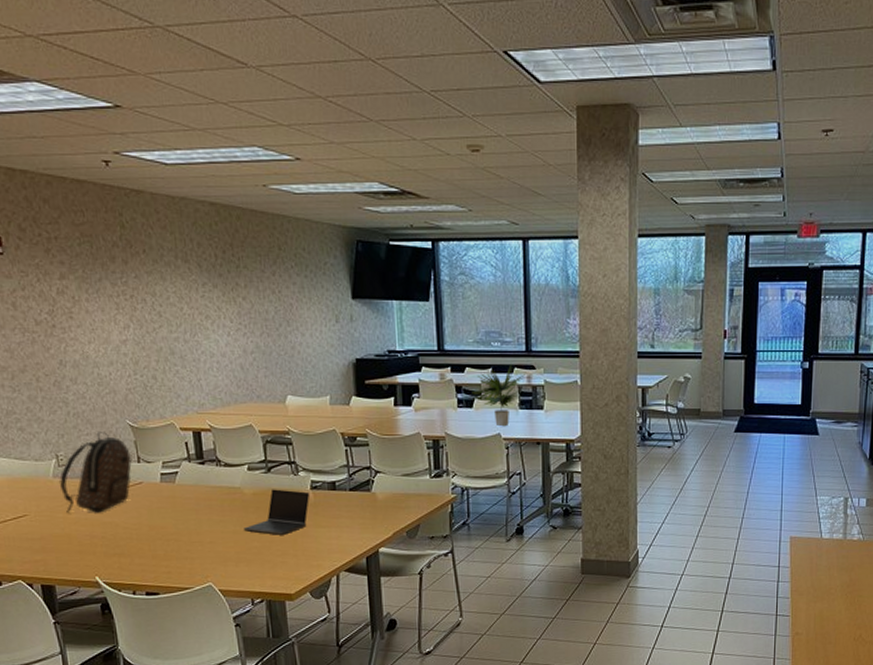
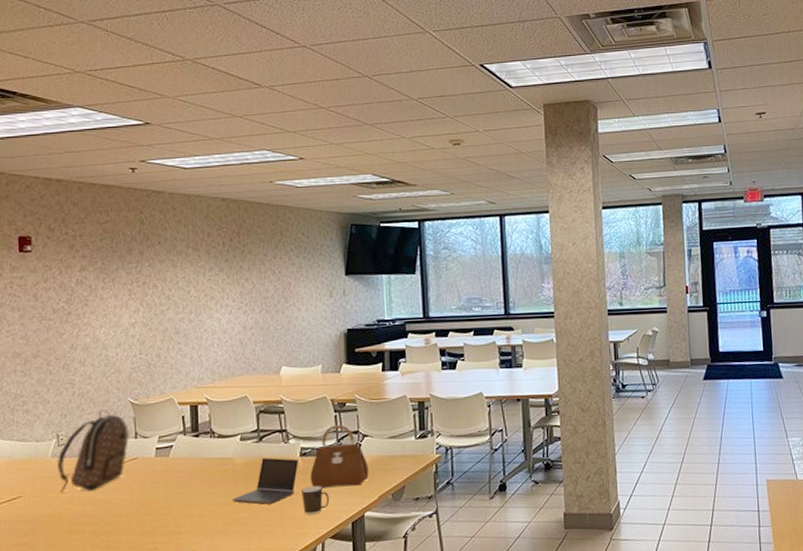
mug: none [314,520,342,548] -> present [302,486,329,515]
handbag: none [321,459,382,522] -> present [310,424,369,488]
plant: present [471,363,527,427] -> none [454,325,506,386]

